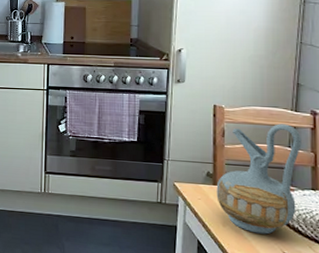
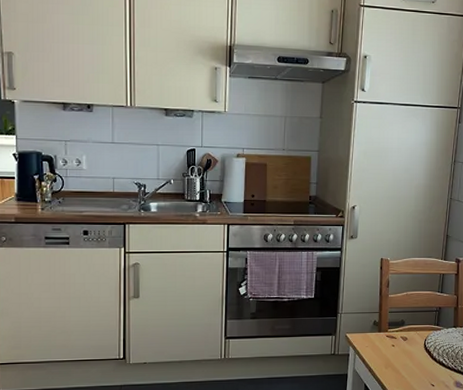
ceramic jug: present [216,124,302,235] -> none [381,272,448,371]

